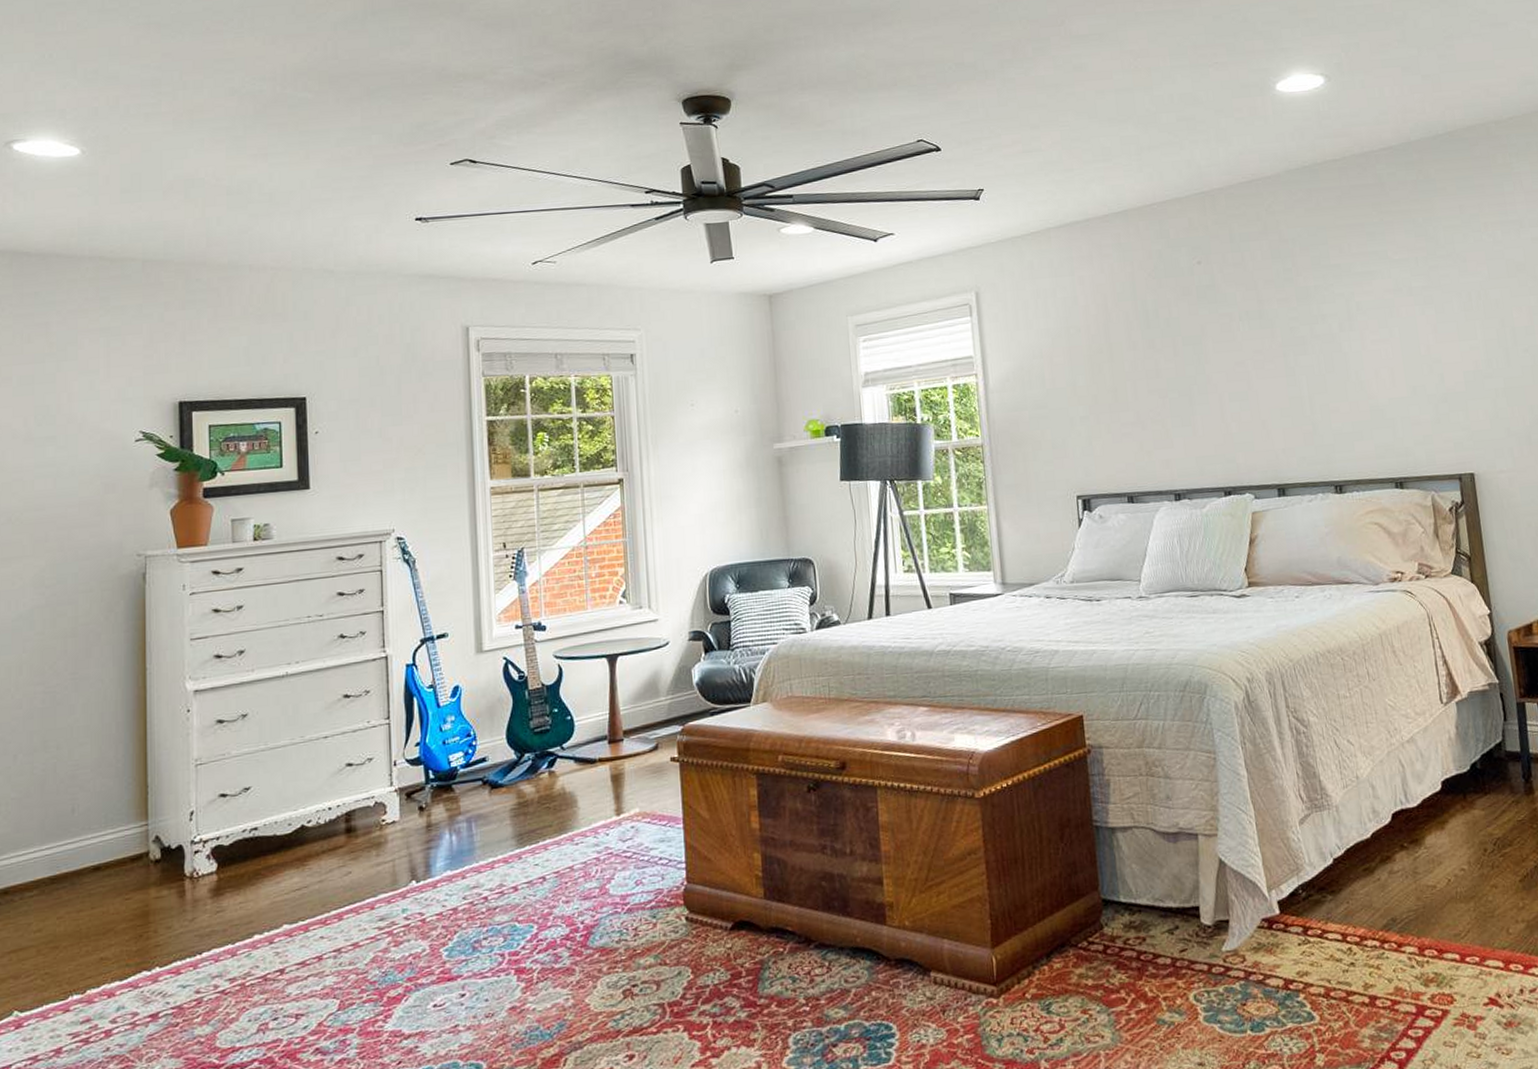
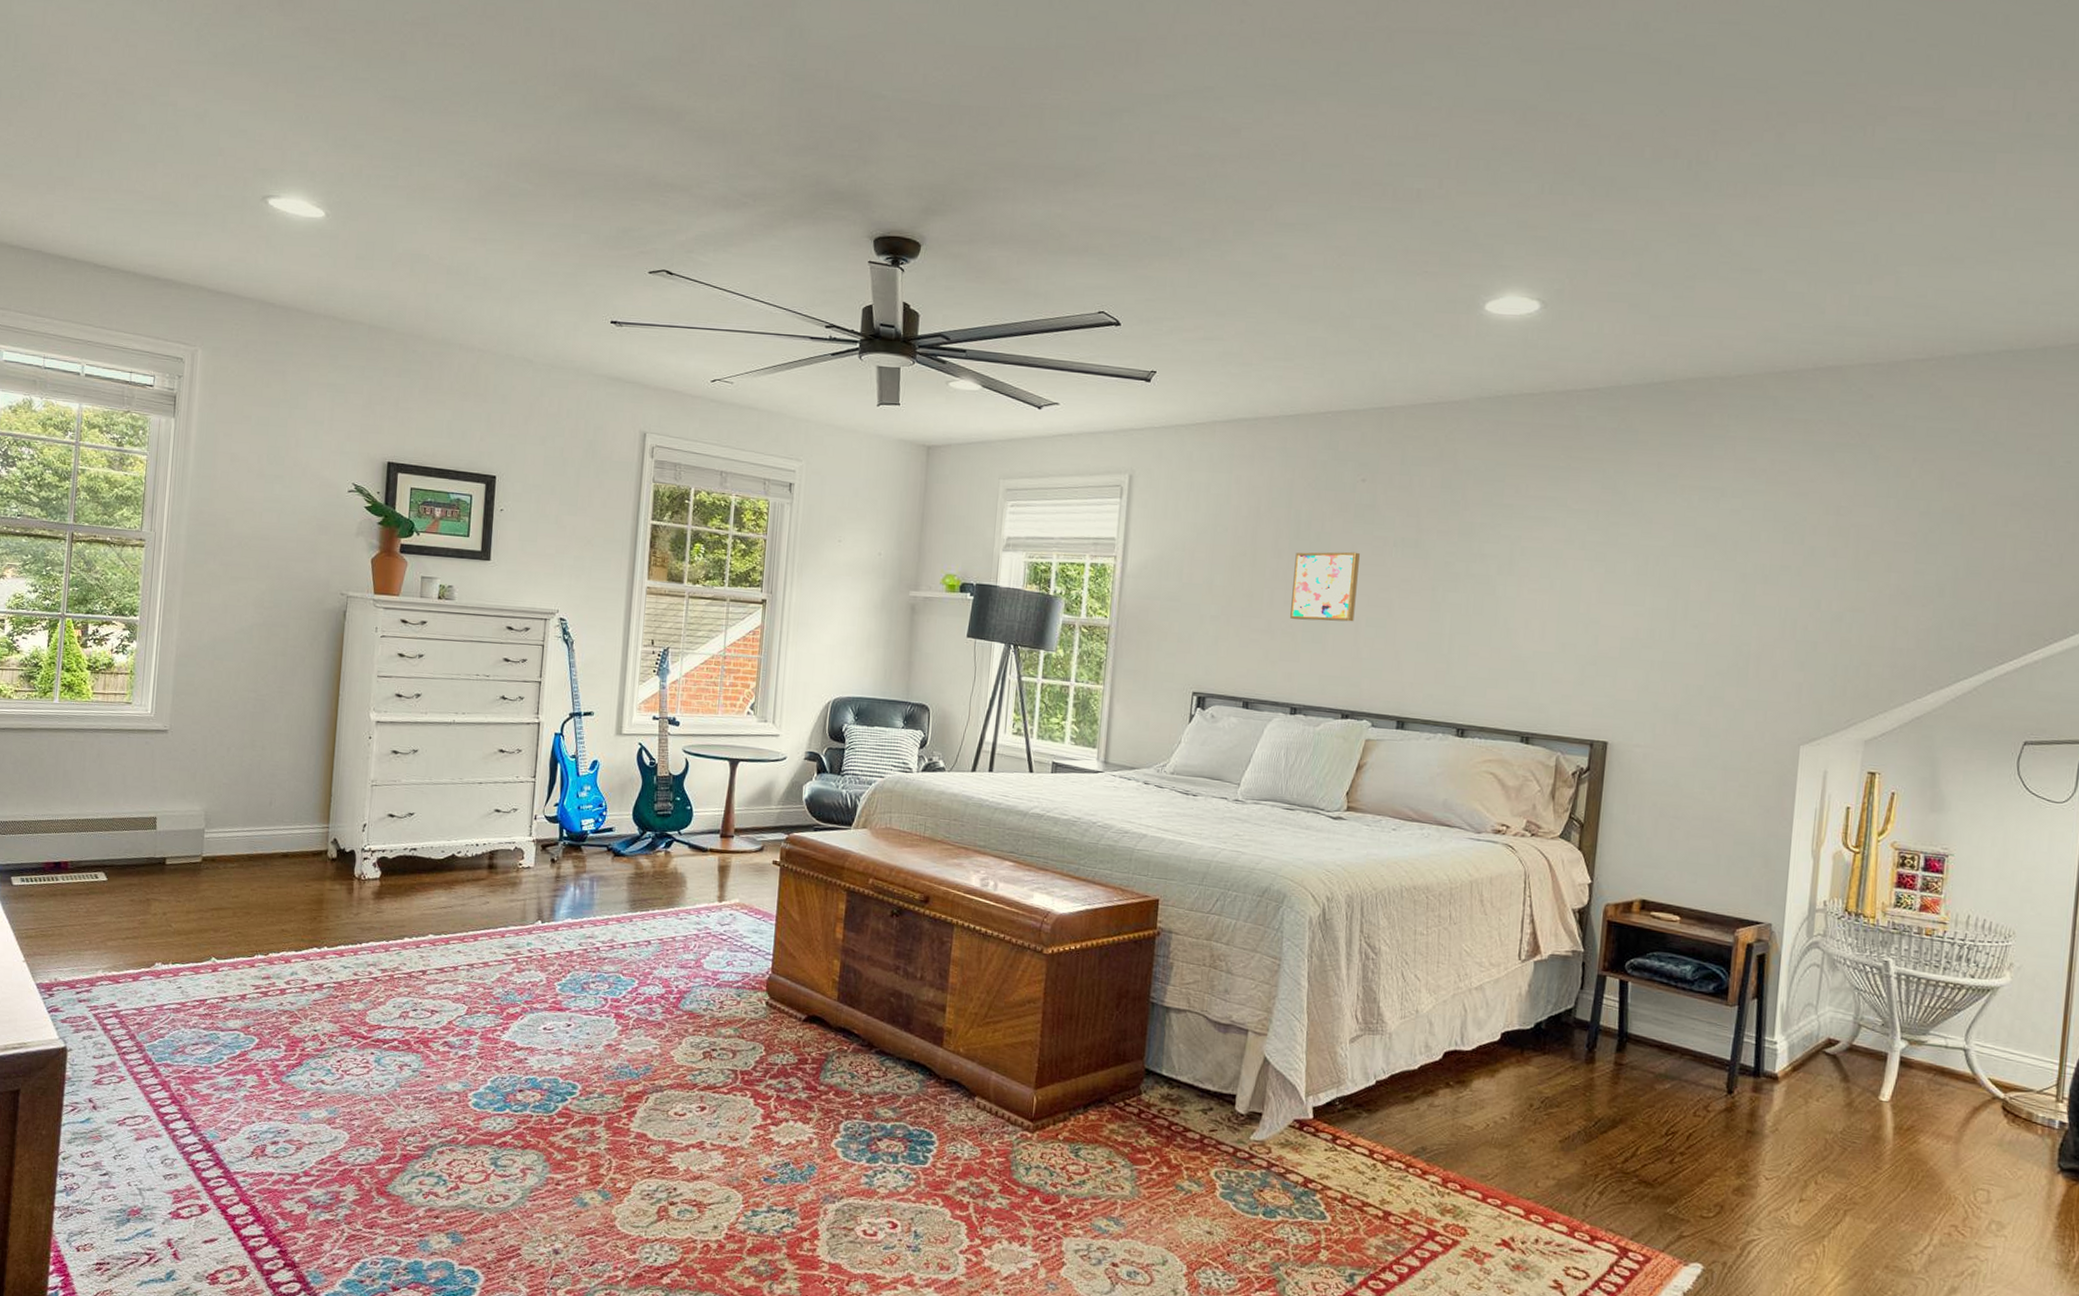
wall art: none [1150,332,1218,407] -> present [1290,552,1360,622]

